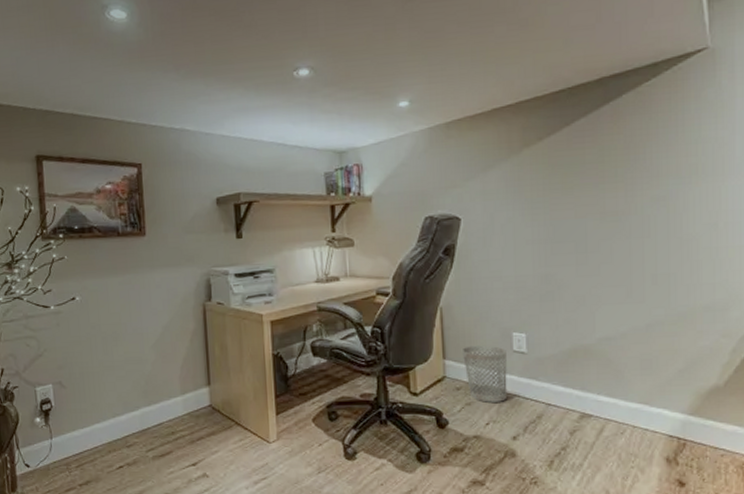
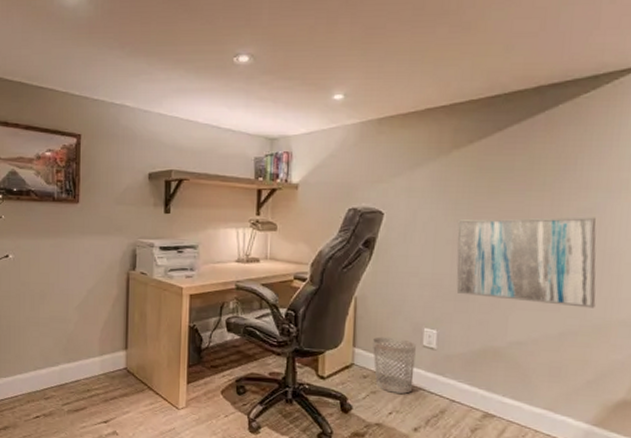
wall art: none [534,204,679,297] -> present [456,217,596,308]

